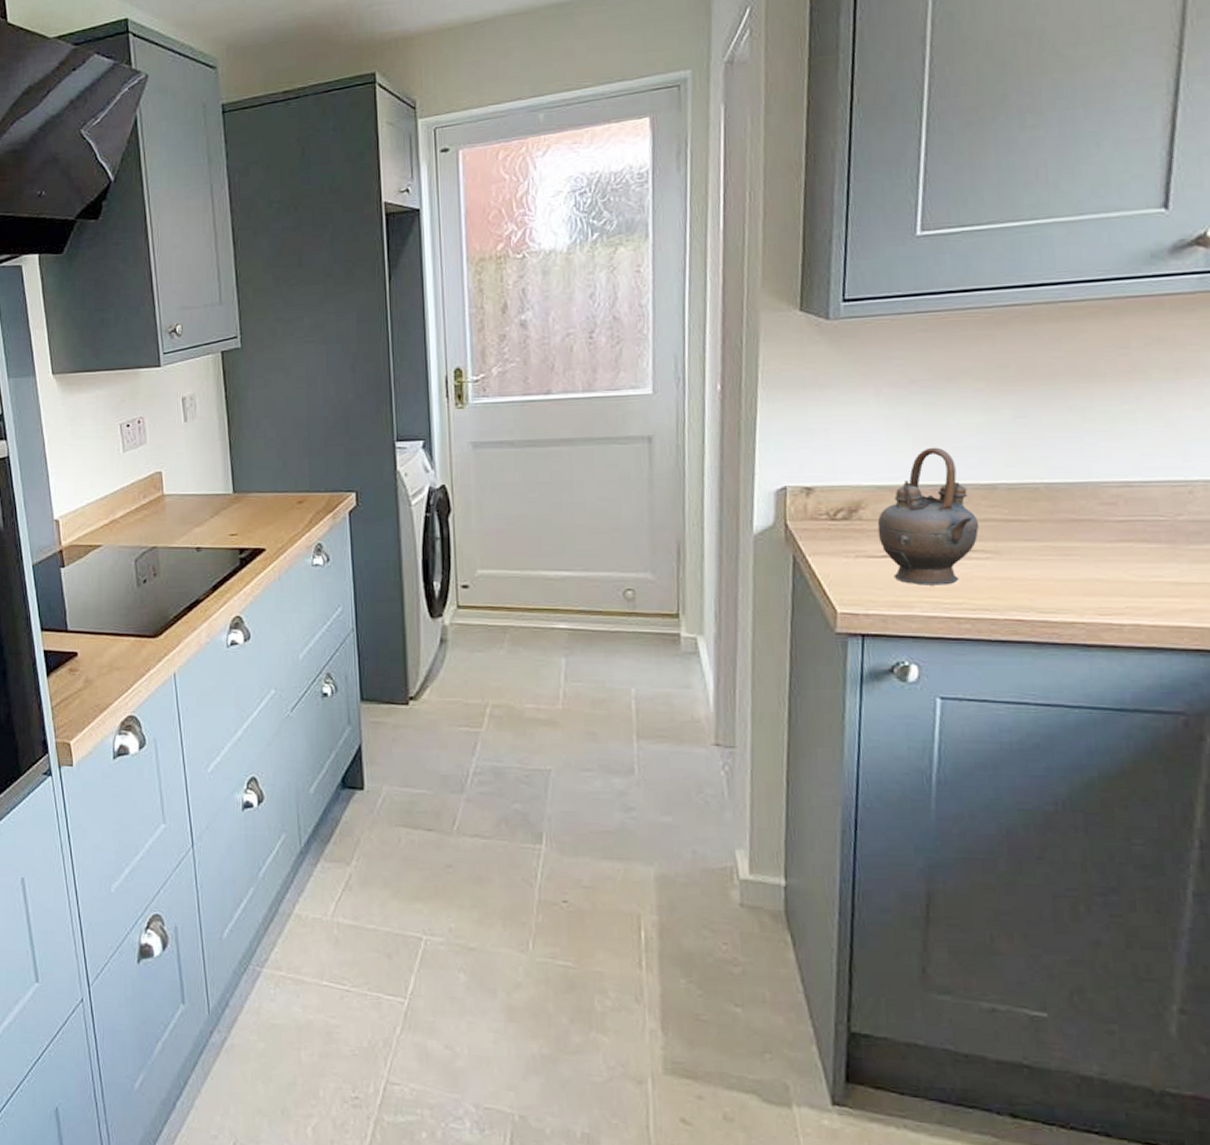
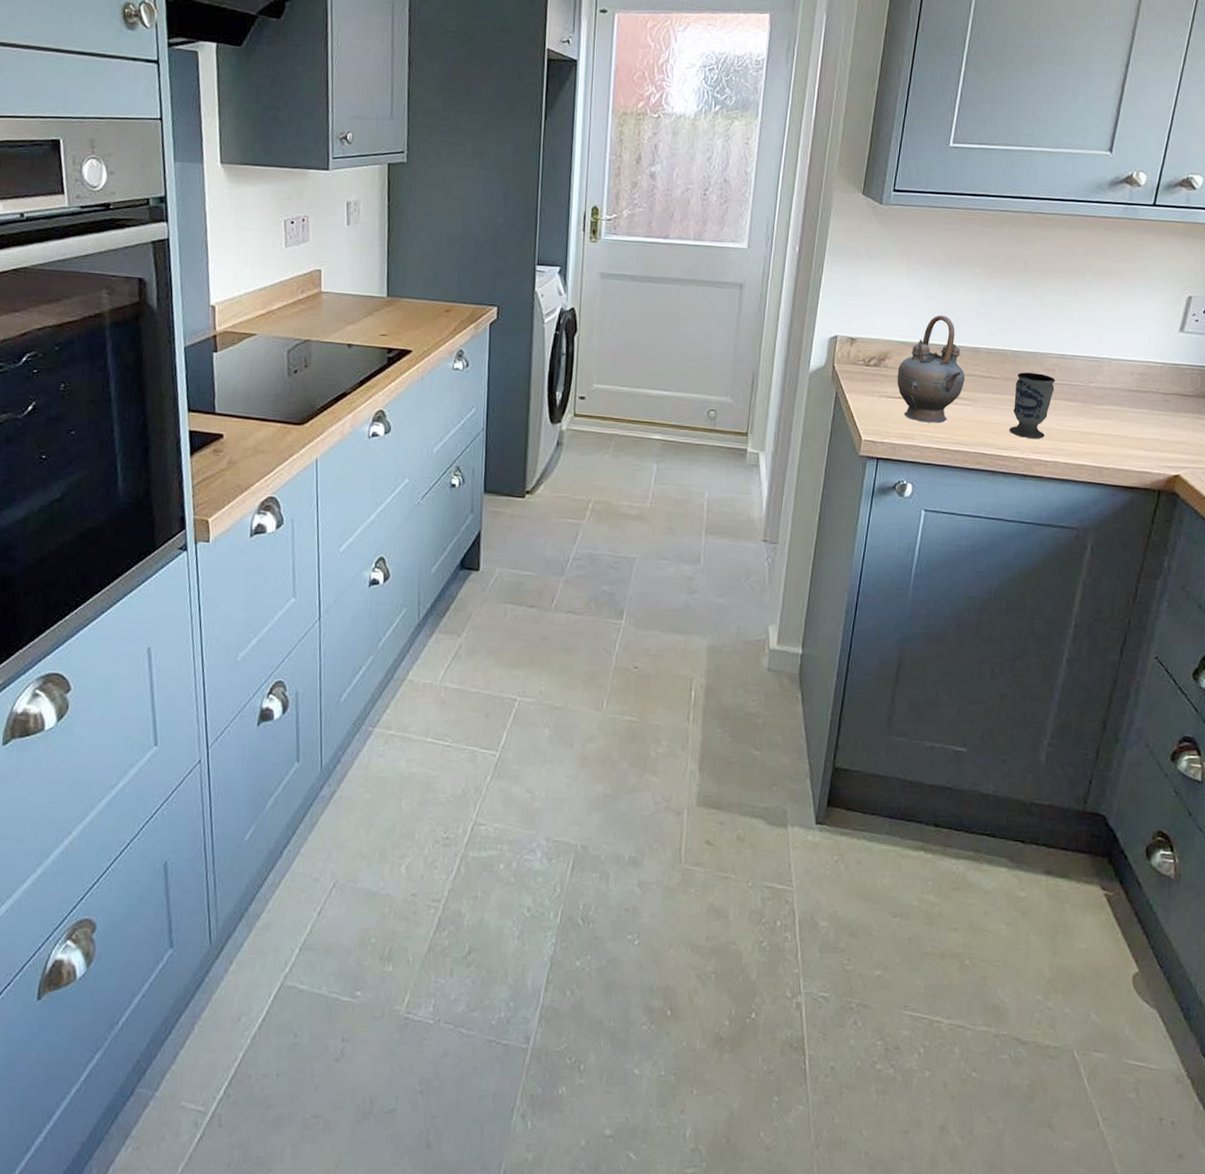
cup: none [1056,509,1121,596] -> present [1009,372,1056,439]

